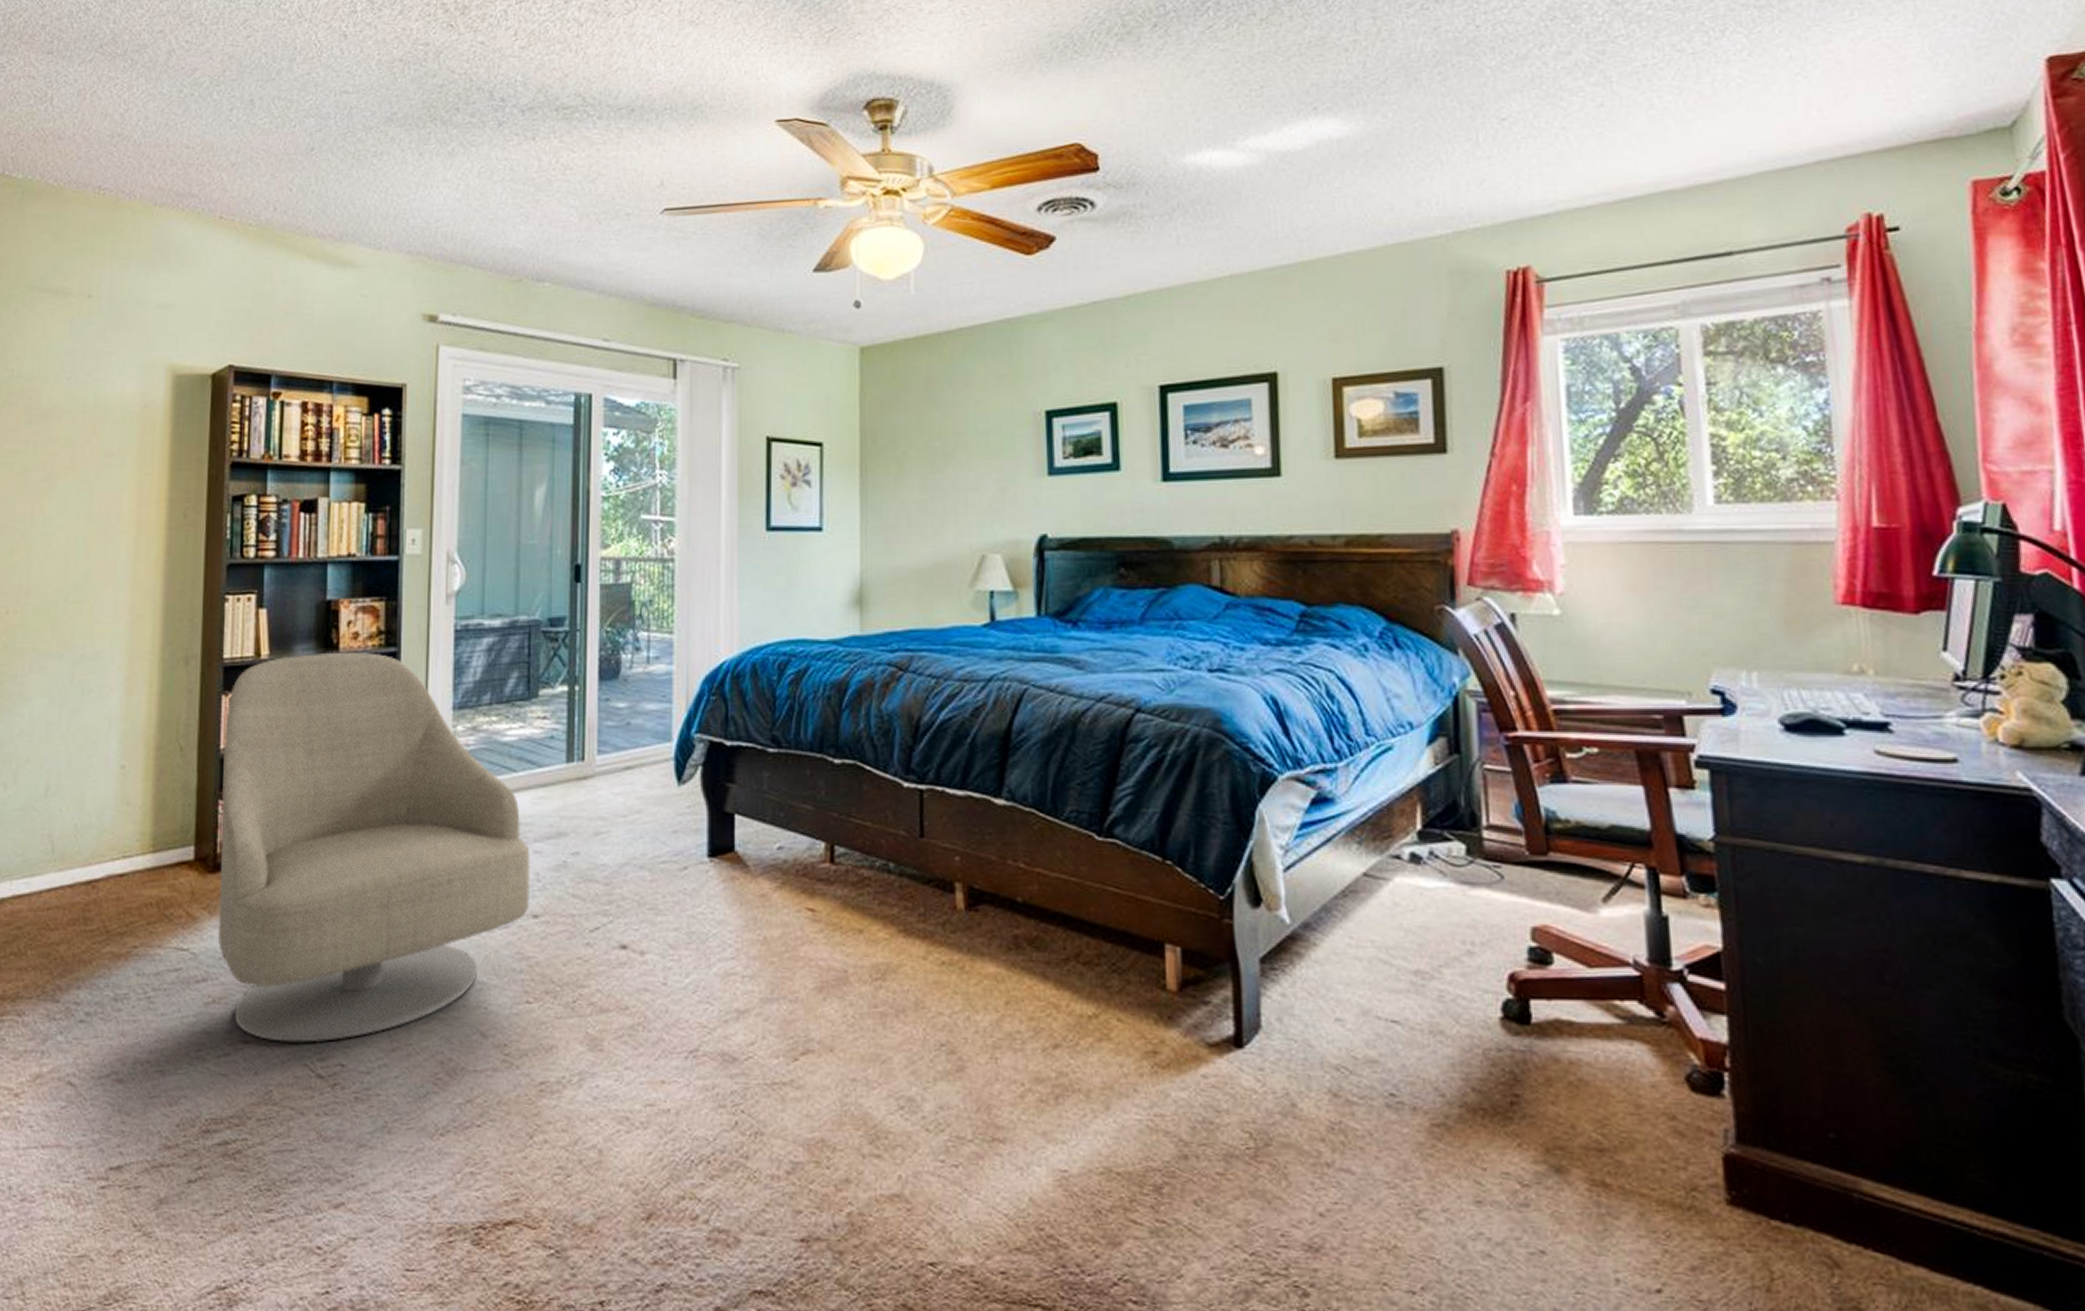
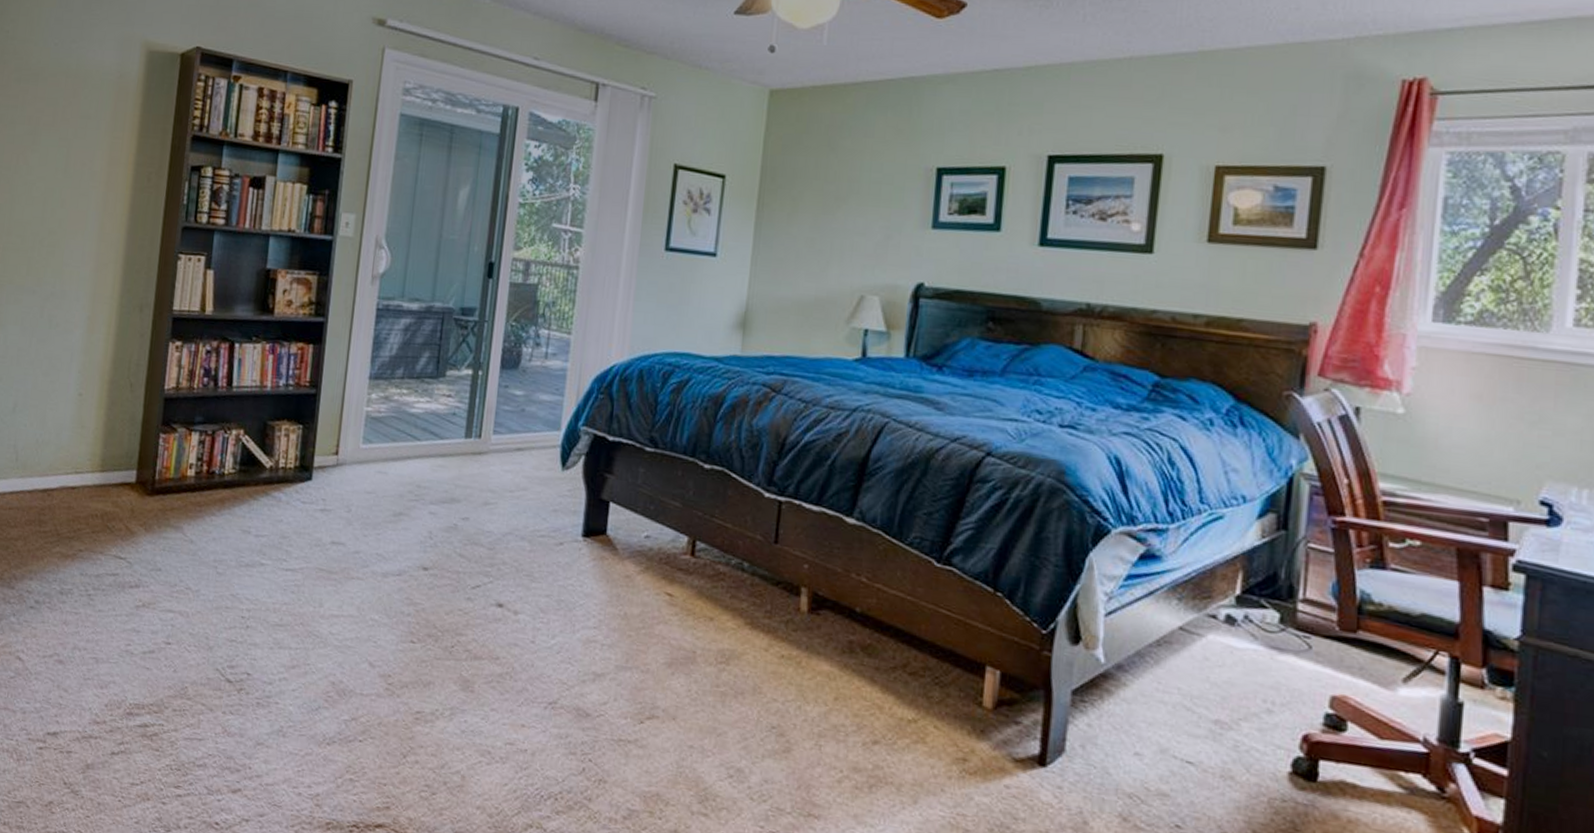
armchair: present [218,652,530,1043] -> none [151,314,426,652]

